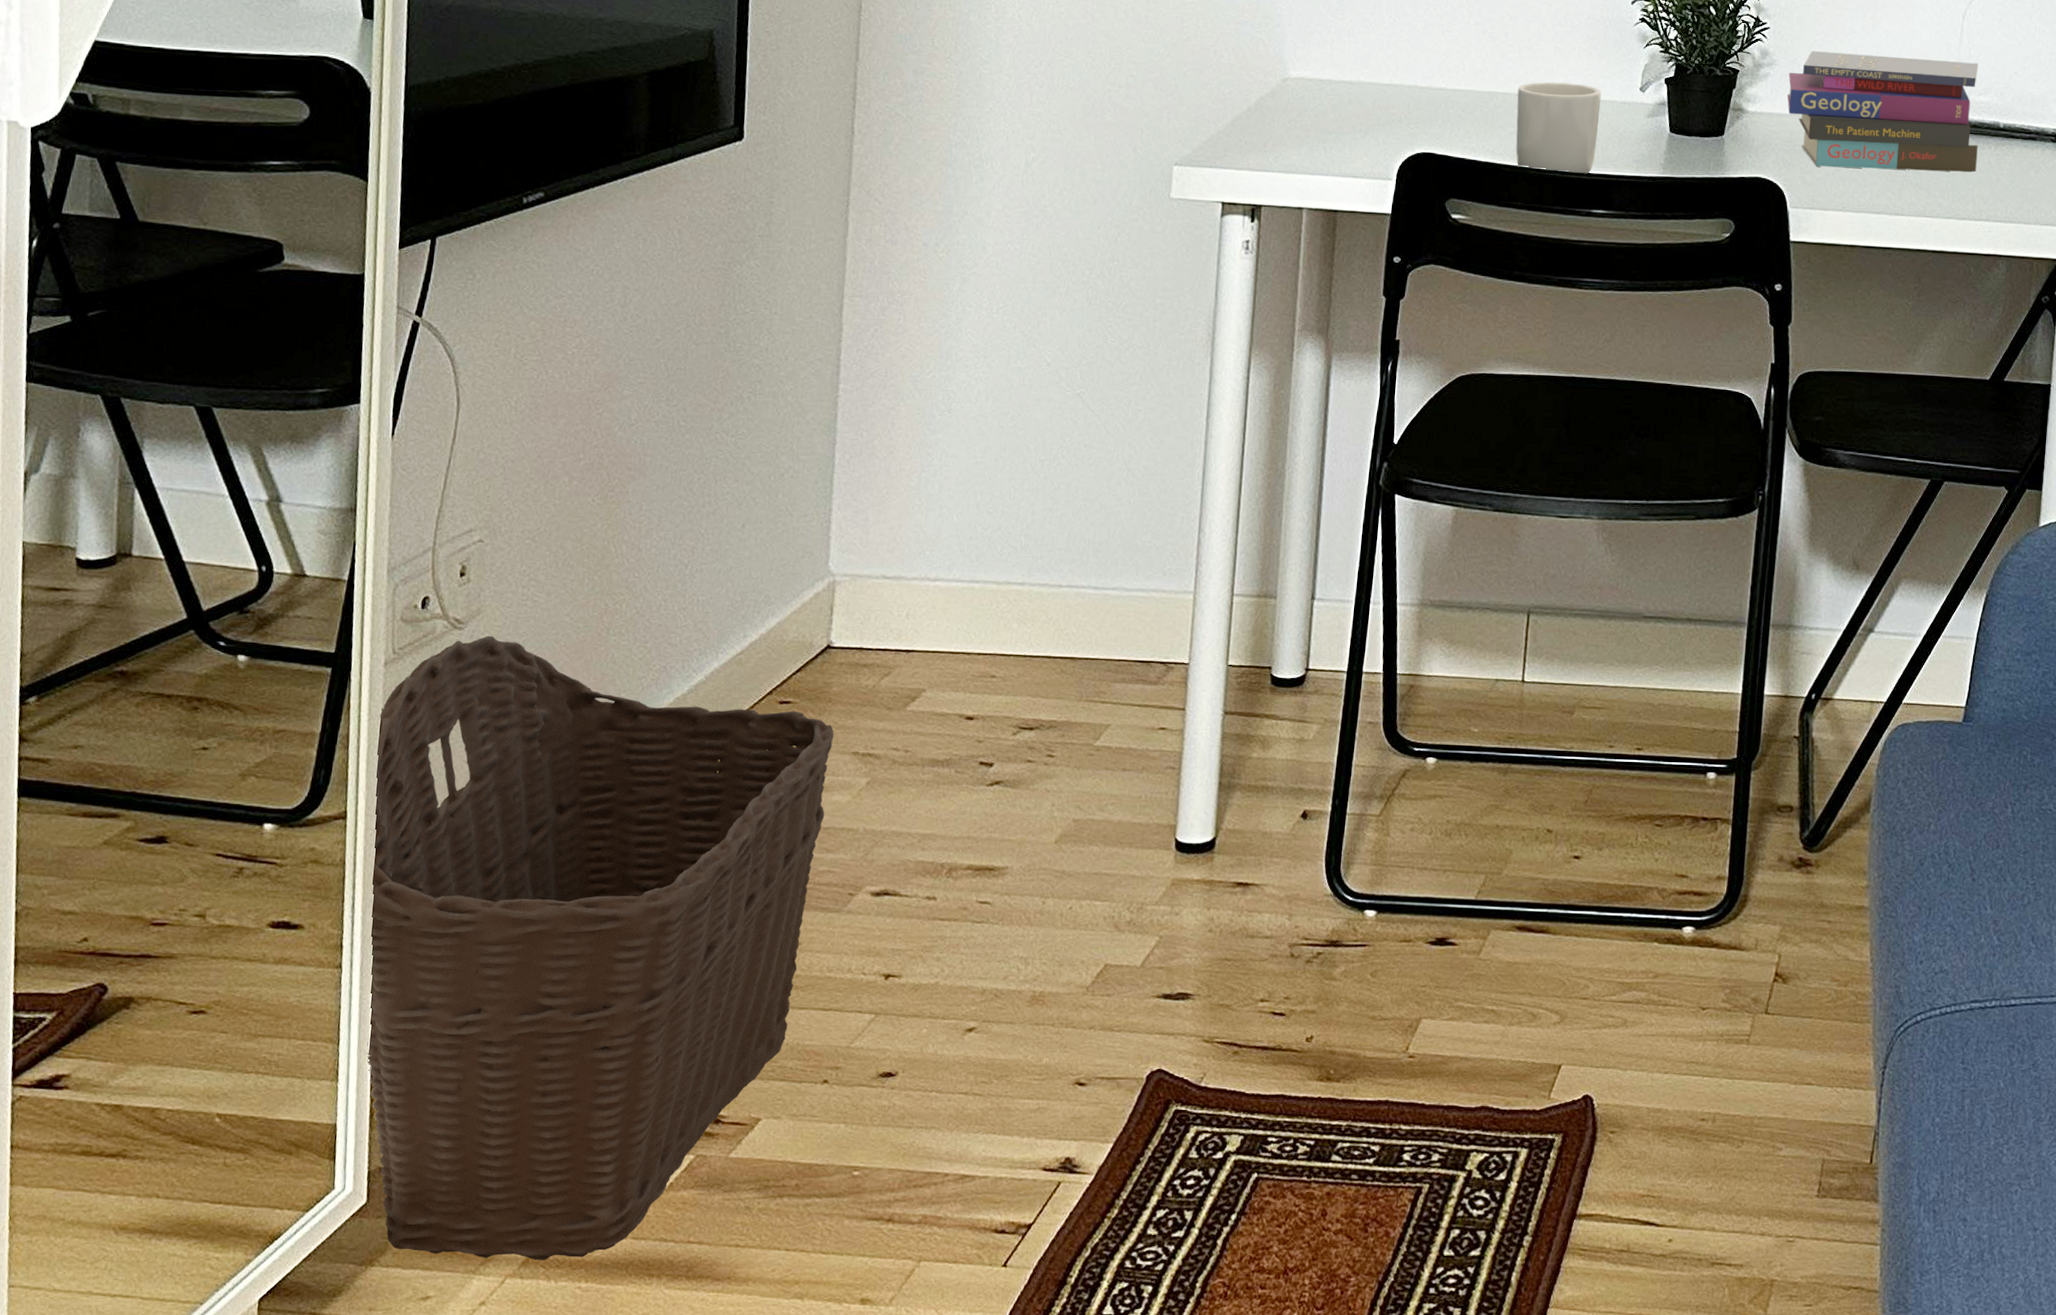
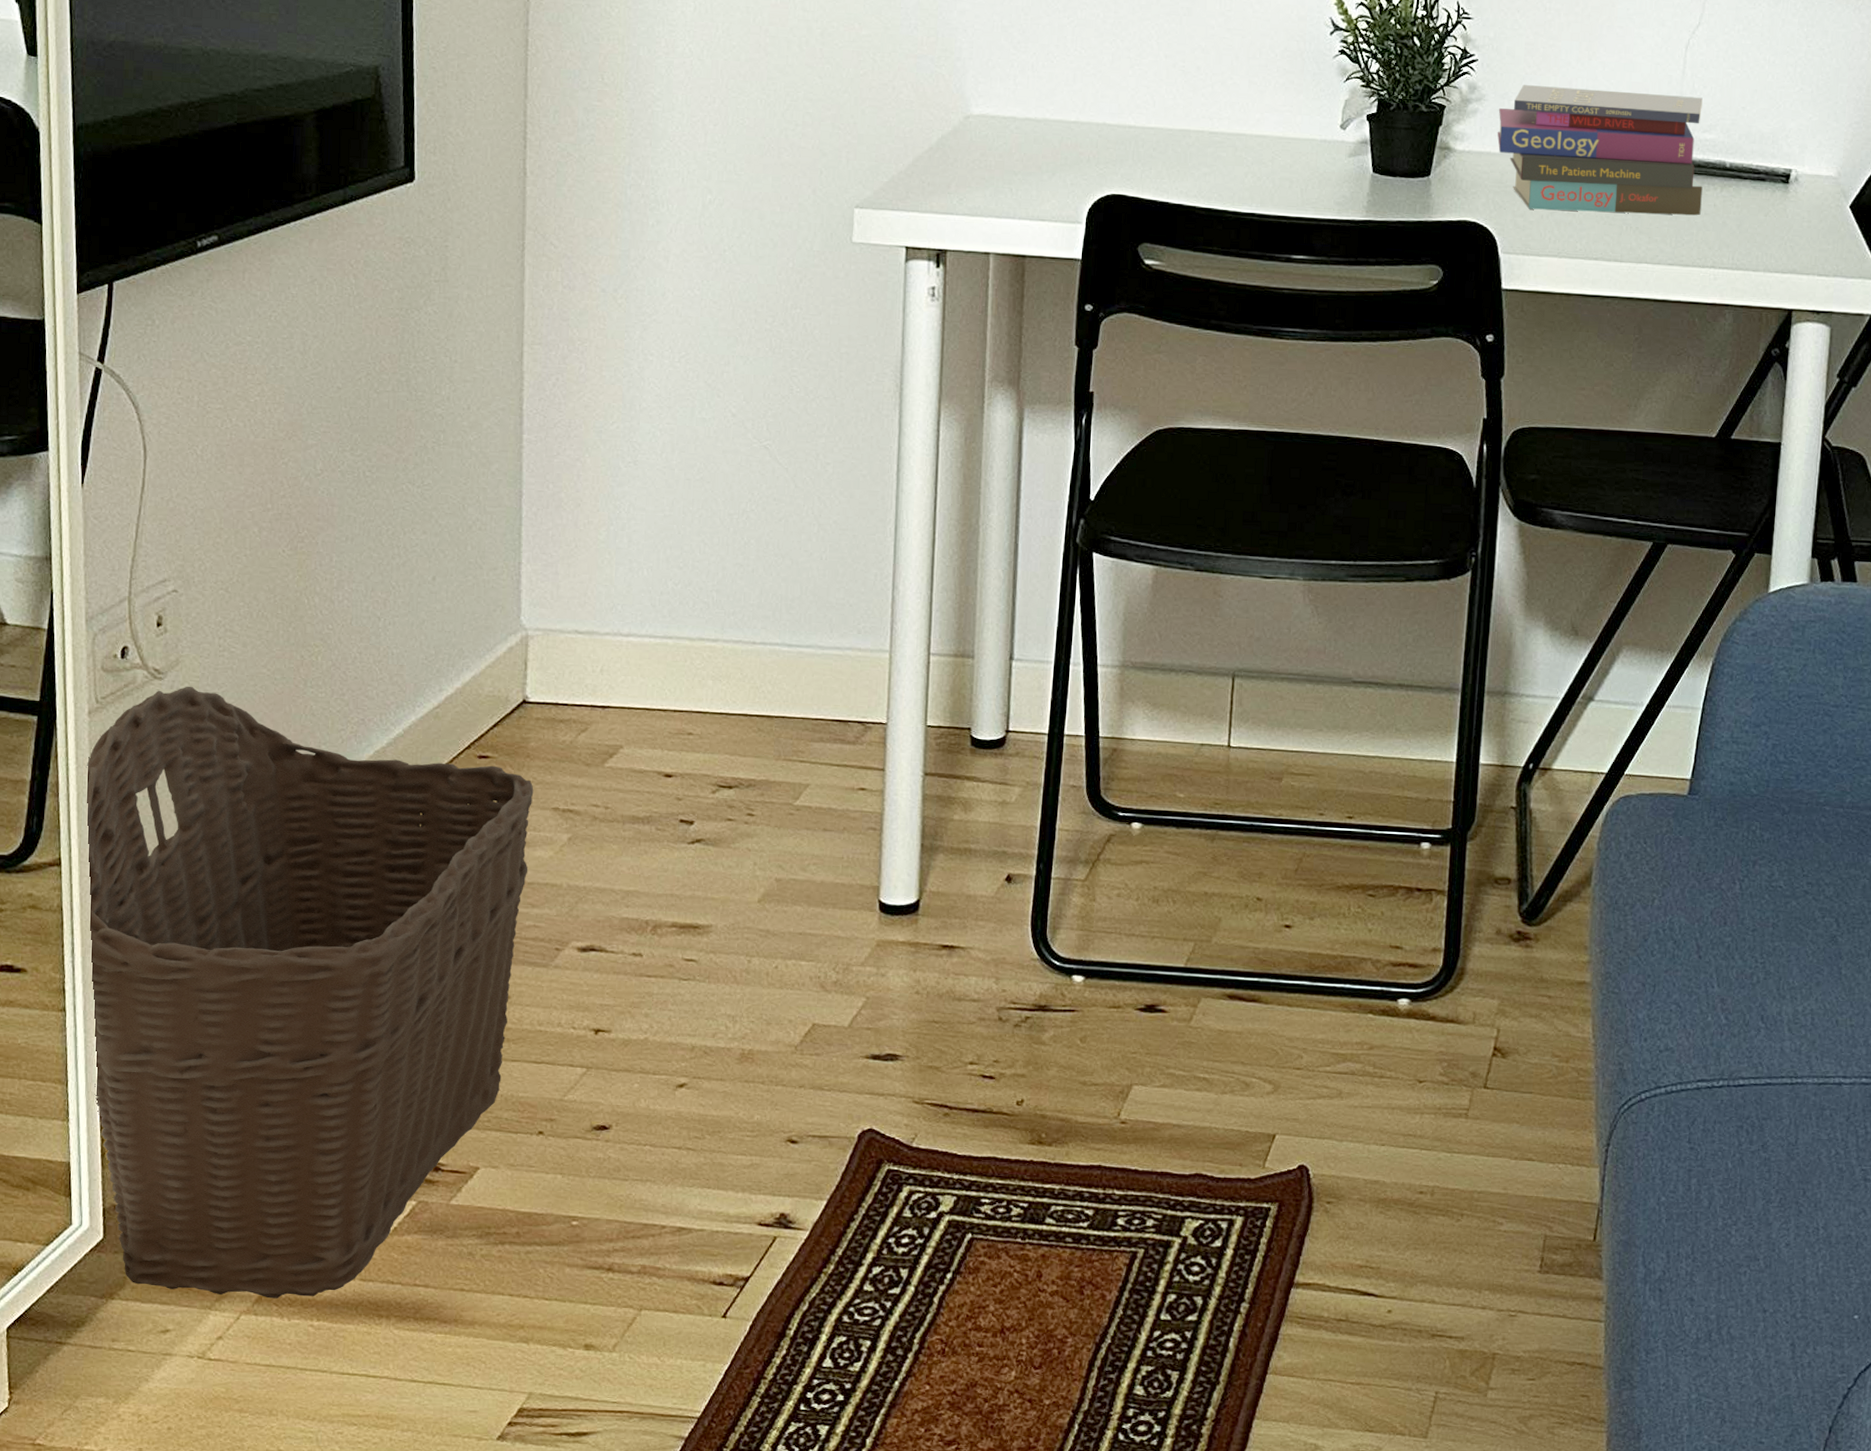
mug: present [1515,82,1601,175] -> none [1210,119,1300,218]

